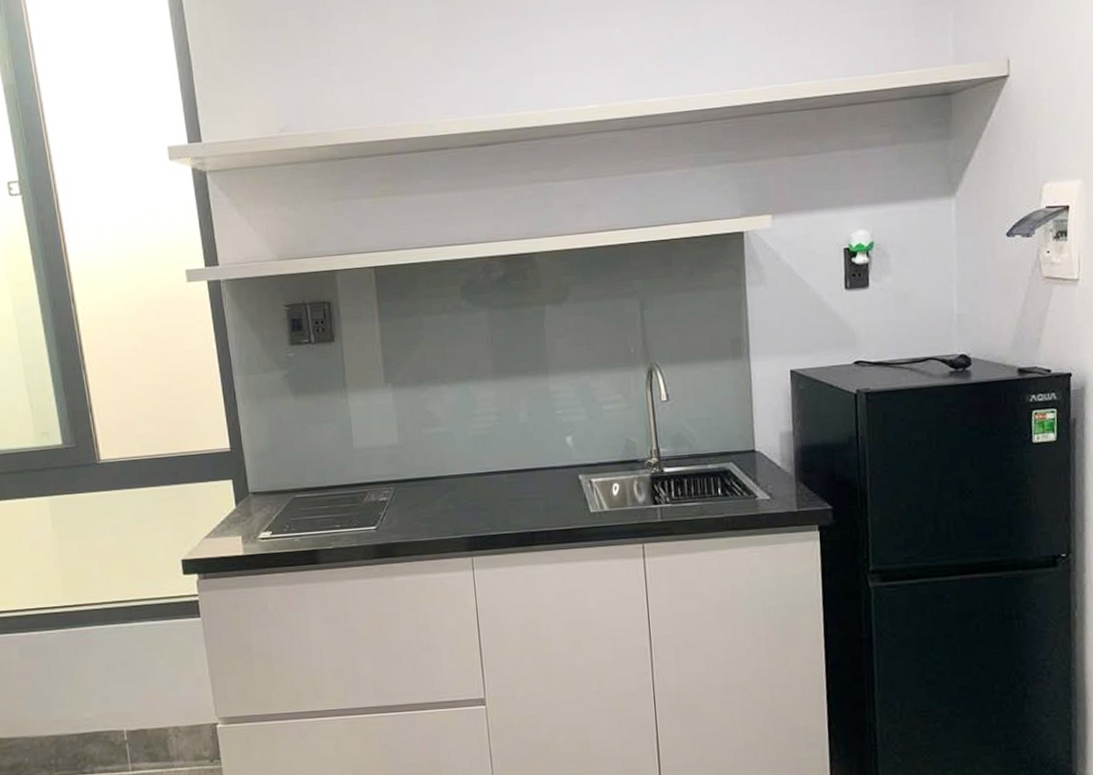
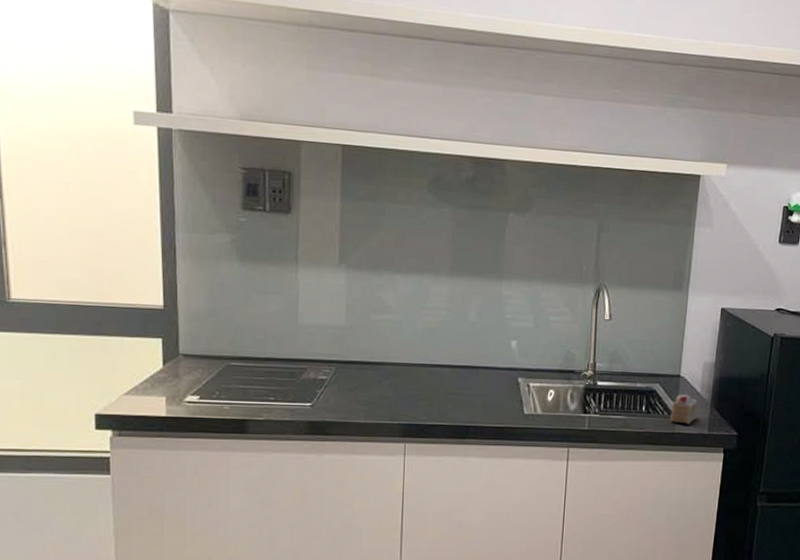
cake slice: none [751,470,781,504] -> present [670,394,698,425]

